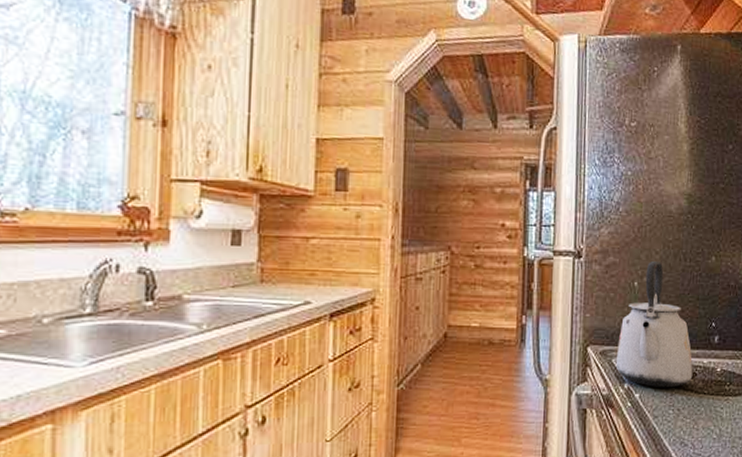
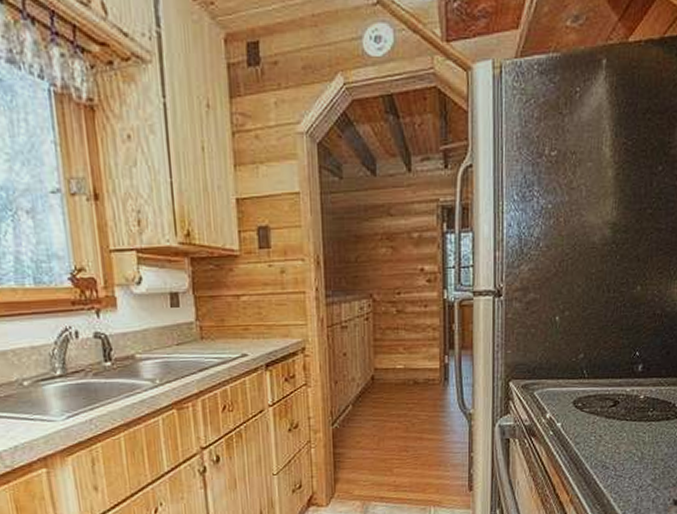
kettle: present [615,262,693,388] -> none [537,295,616,417]

